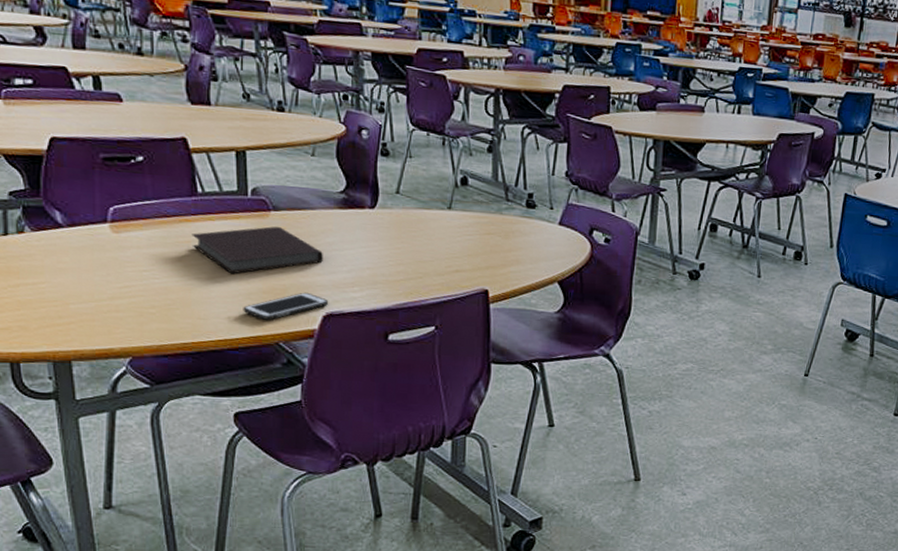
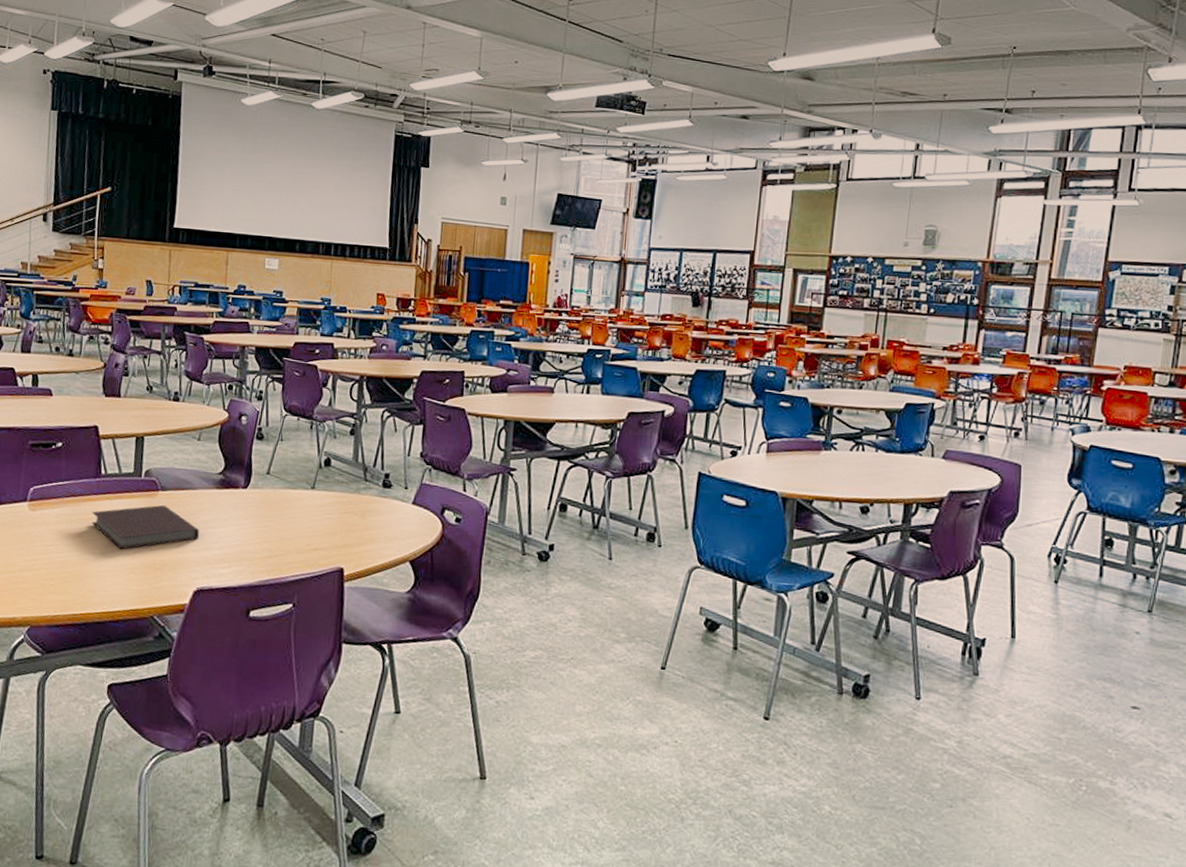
cell phone: present [243,292,329,320] -> none [126,567,200,594]

